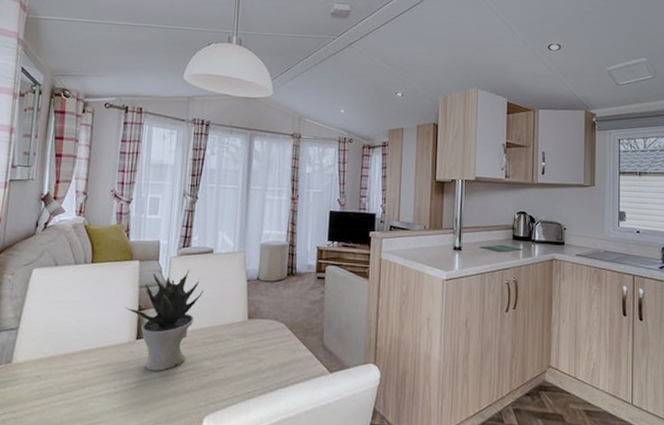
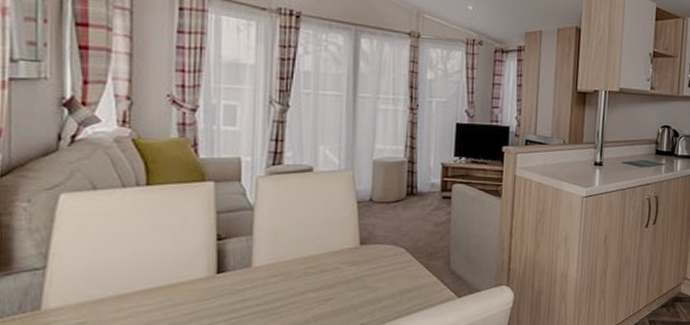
potted plant: present [125,270,204,371] -> none [198,191,303,308]

